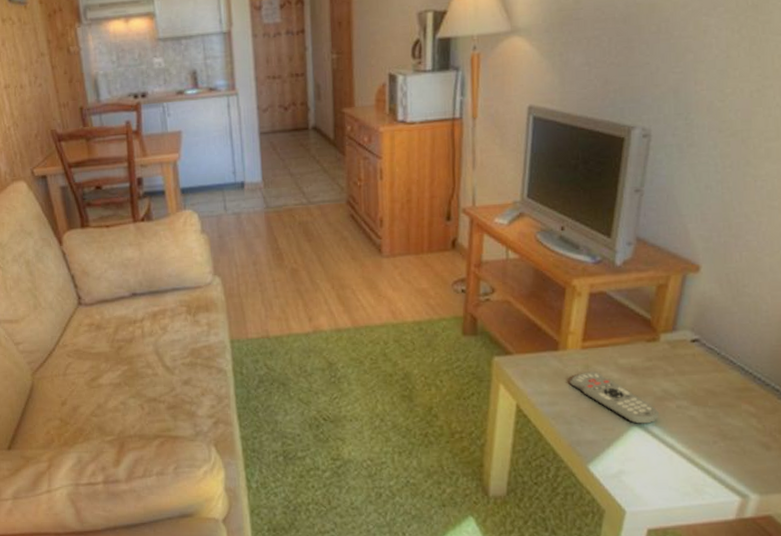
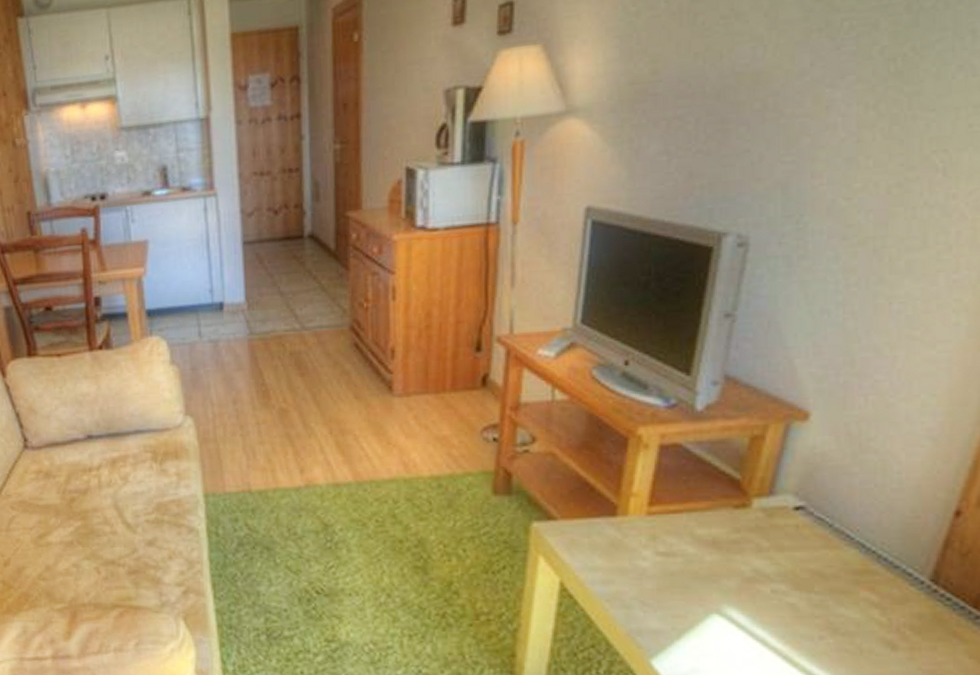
remote control: present [570,371,660,424] -> none [630,544,749,612]

